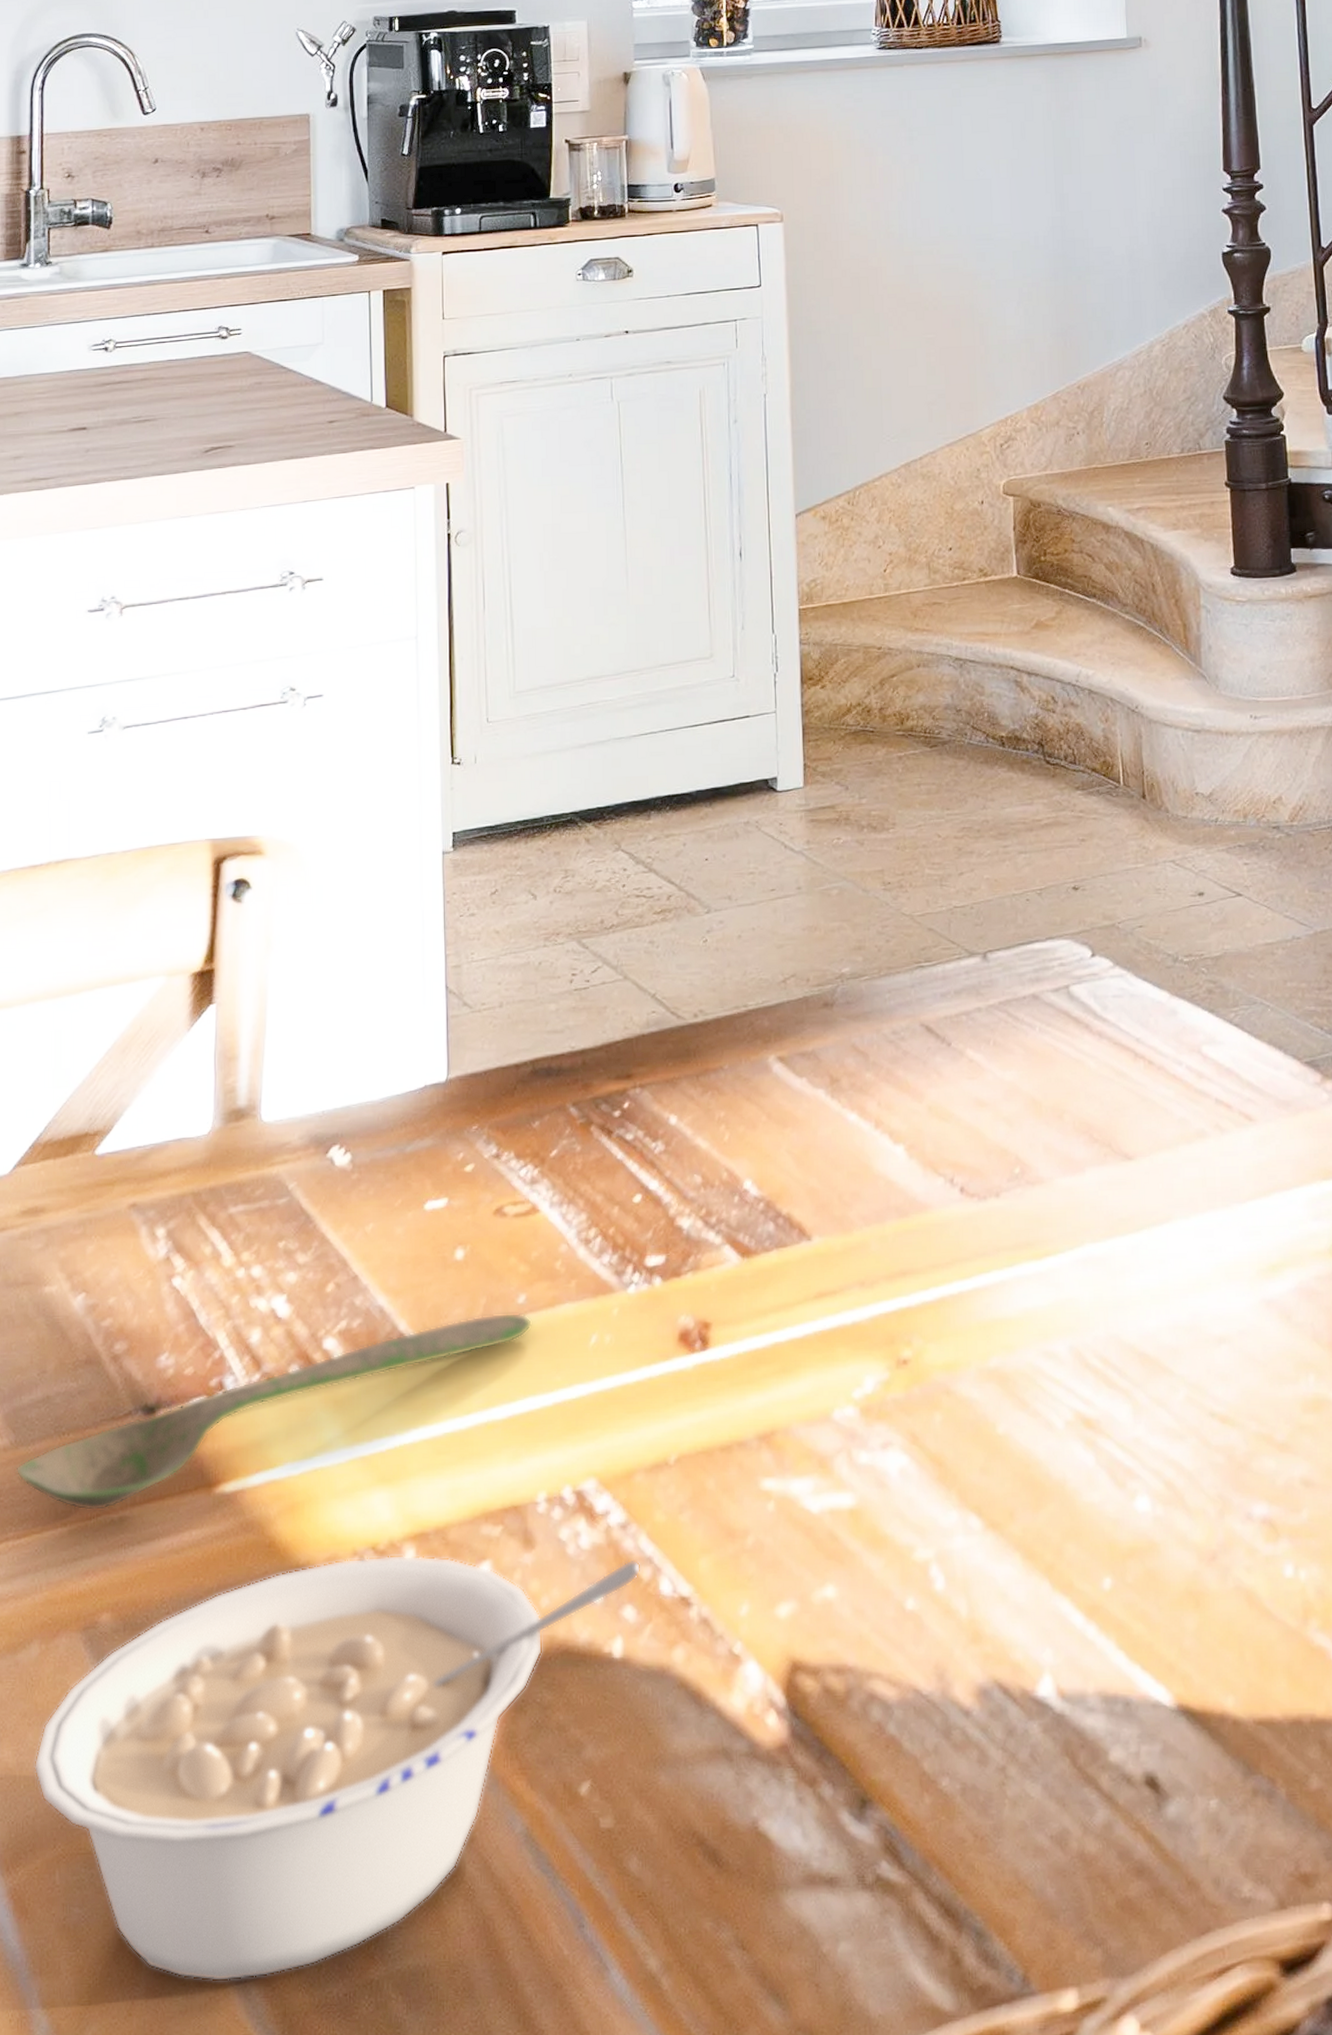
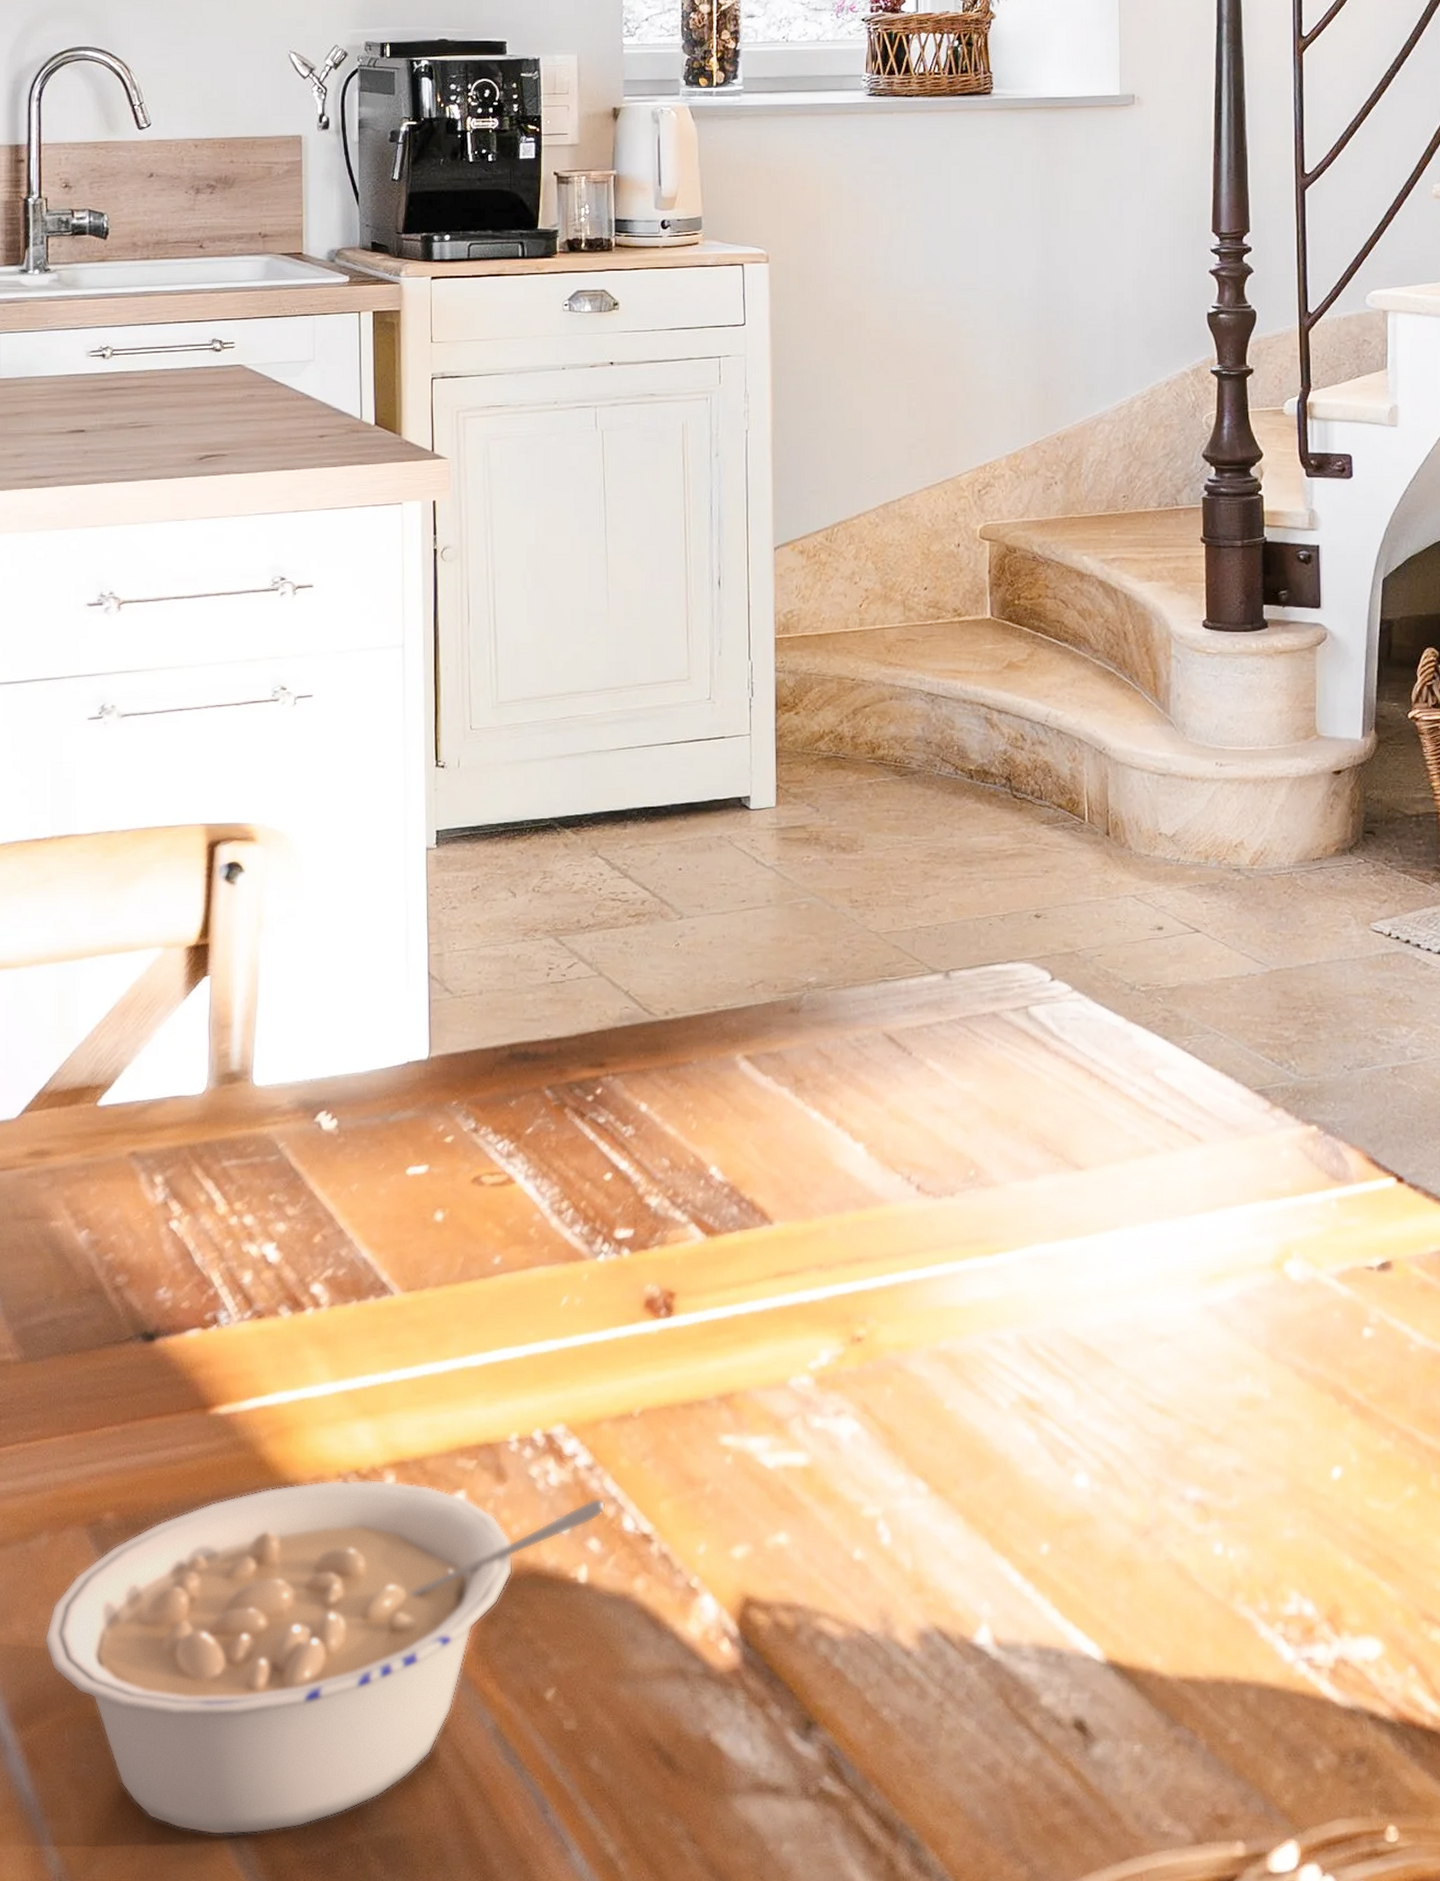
spoon: present [16,1312,532,1511] -> none [25,1271,506,1423]

